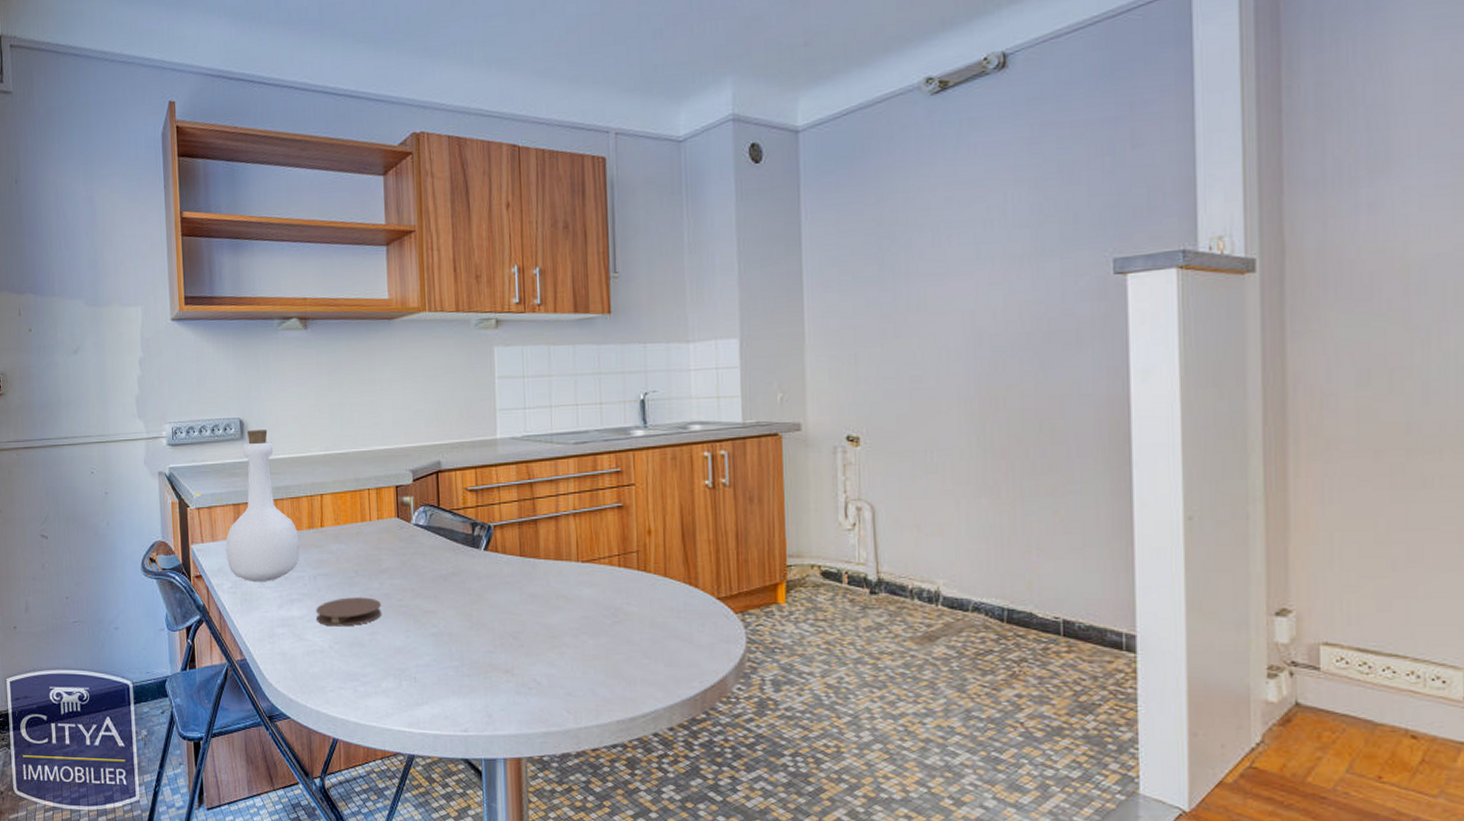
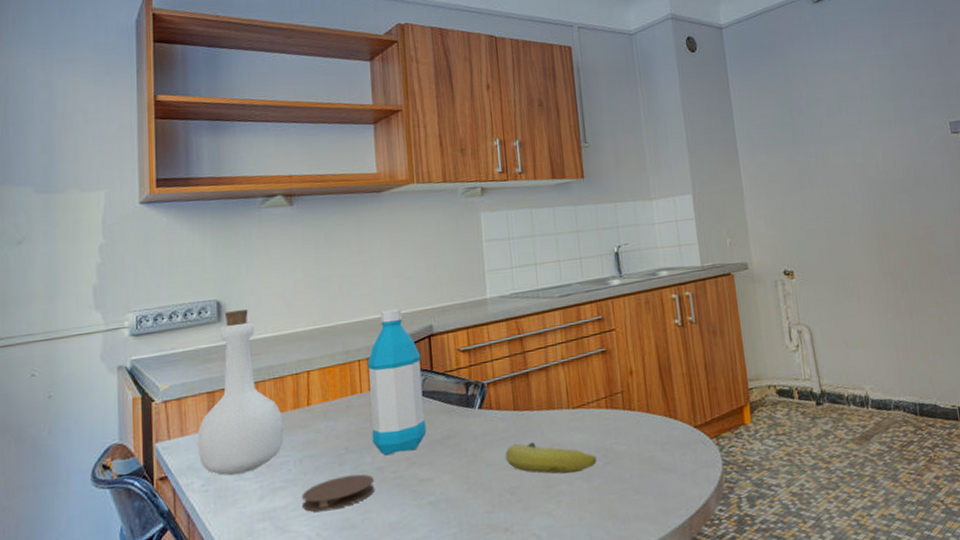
water bottle: none [376,441,432,584] -> present [367,308,427,456]
fruit: none [509,589,605,628] -> present [505,442,597,474]

